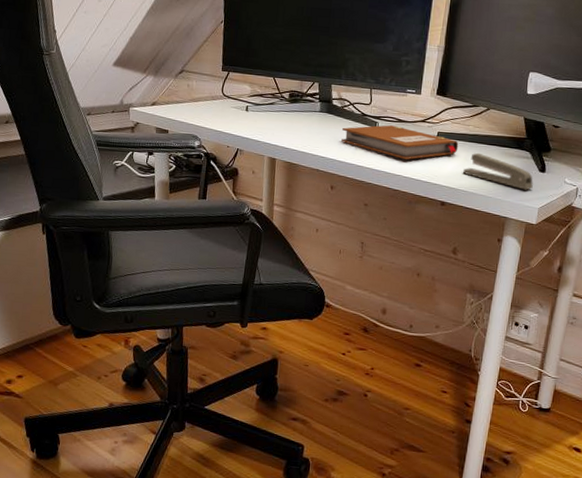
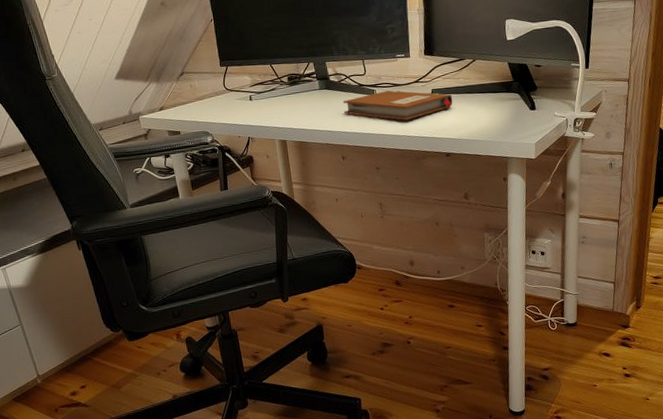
stapler: present [462,152,533,190] -> none [460,102,527,129]

